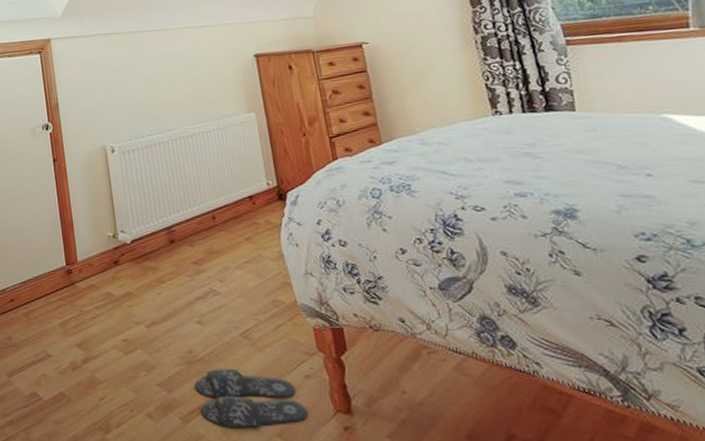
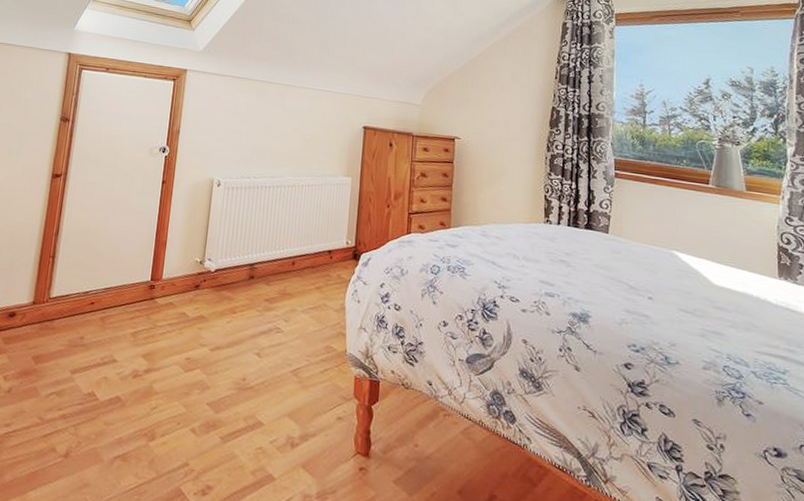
slippers: present [194,368,308,429] -> none [240,398,332,458]

